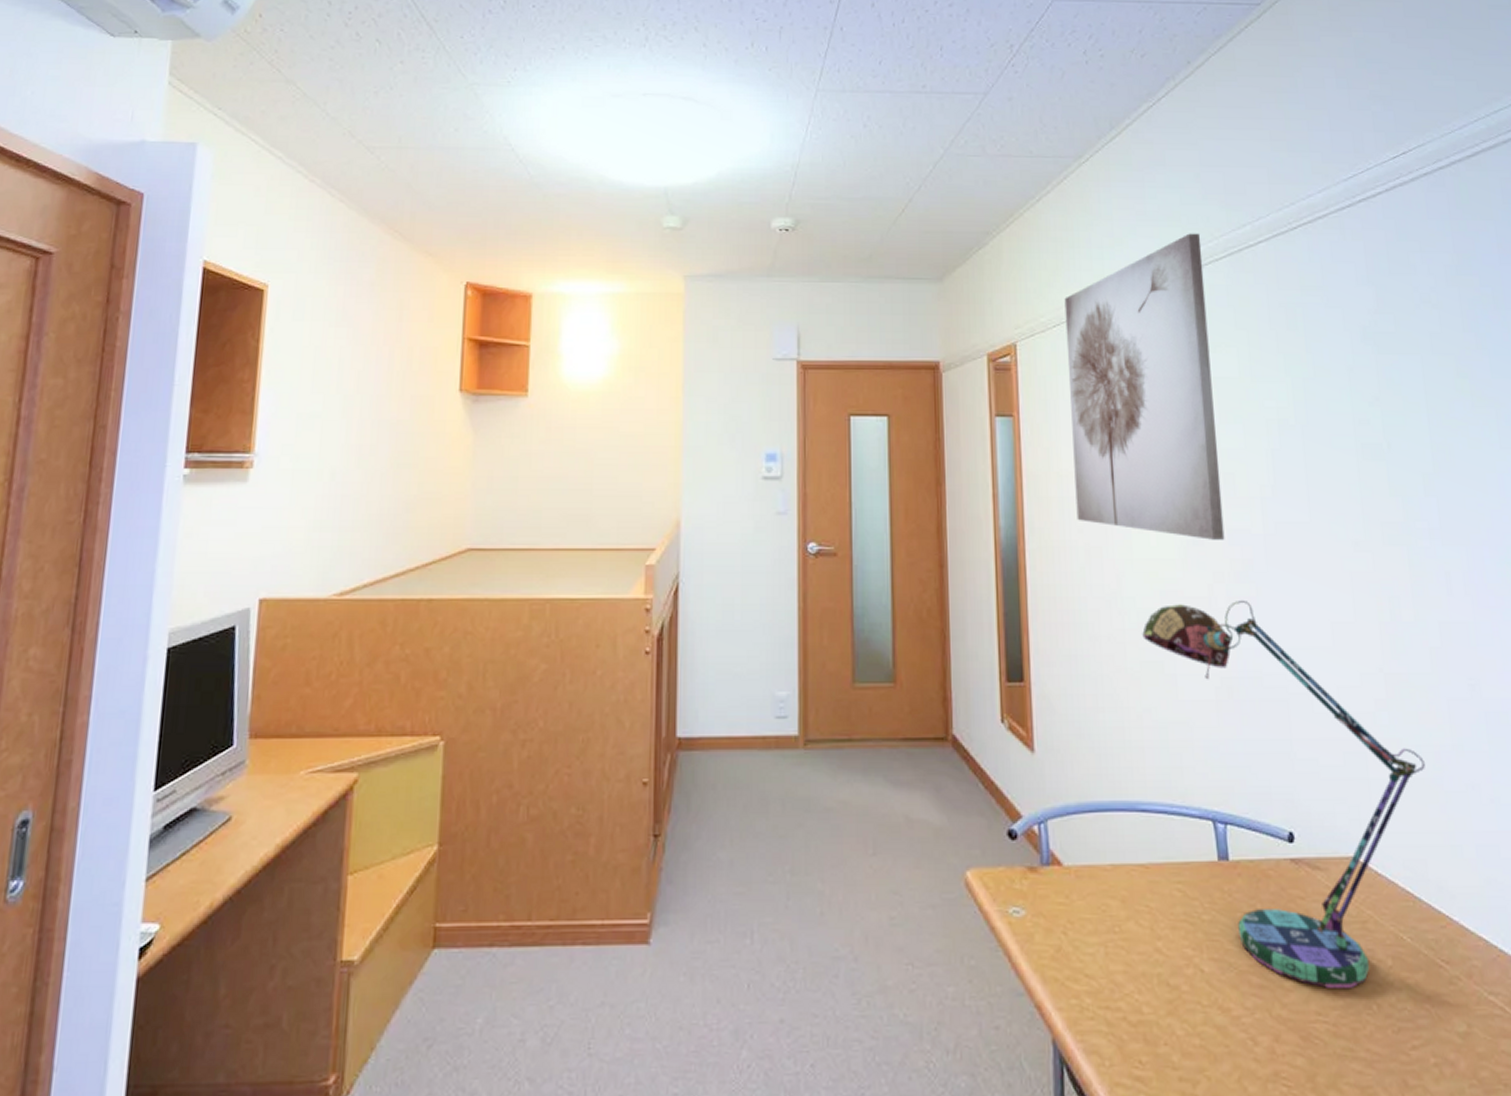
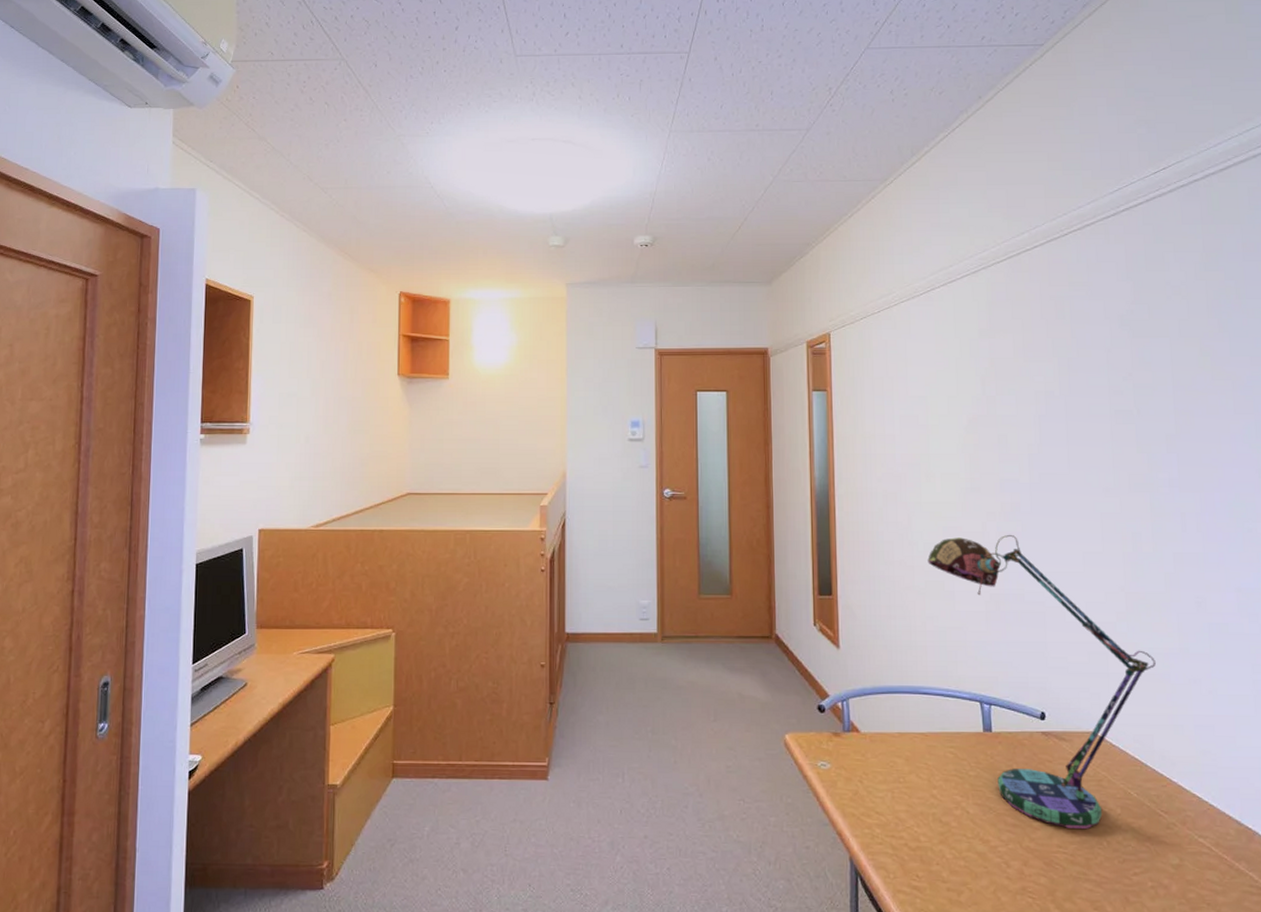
wall art: present [1064,233,1225,540] -> none [870,241,997,487]

